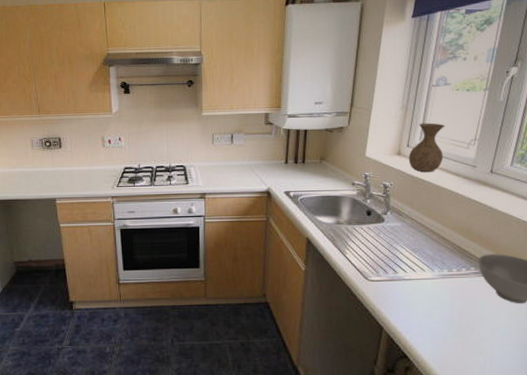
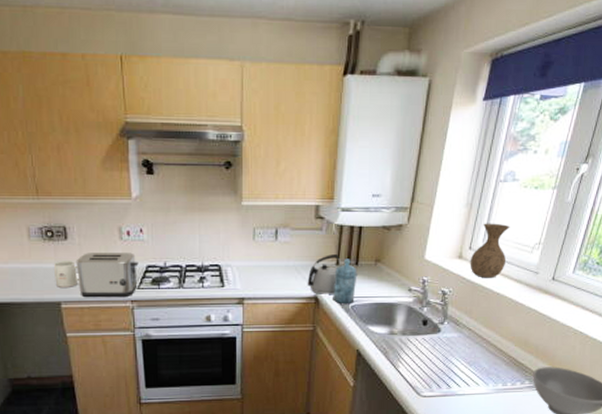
mug: none [50,165,70,187] -> present [53,261,79,287]
toaster: none [68,157,118,194] -> present [75,252,139,298]
kettle: none [260,153,290,189] -> present [307,253,342,294]
canister: none [283,158,305,197] -> present [333,258,357,303]

